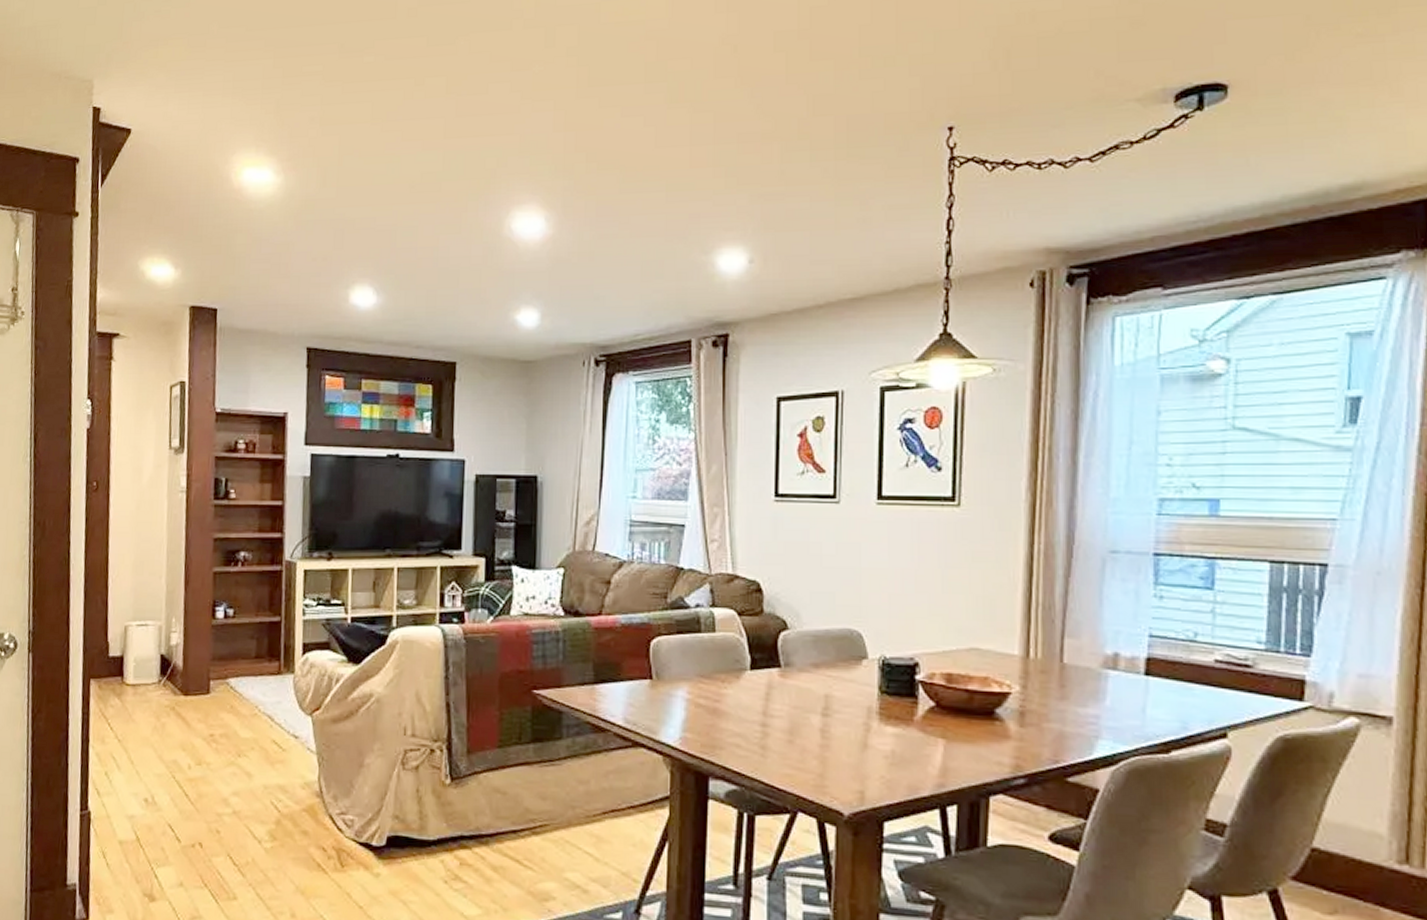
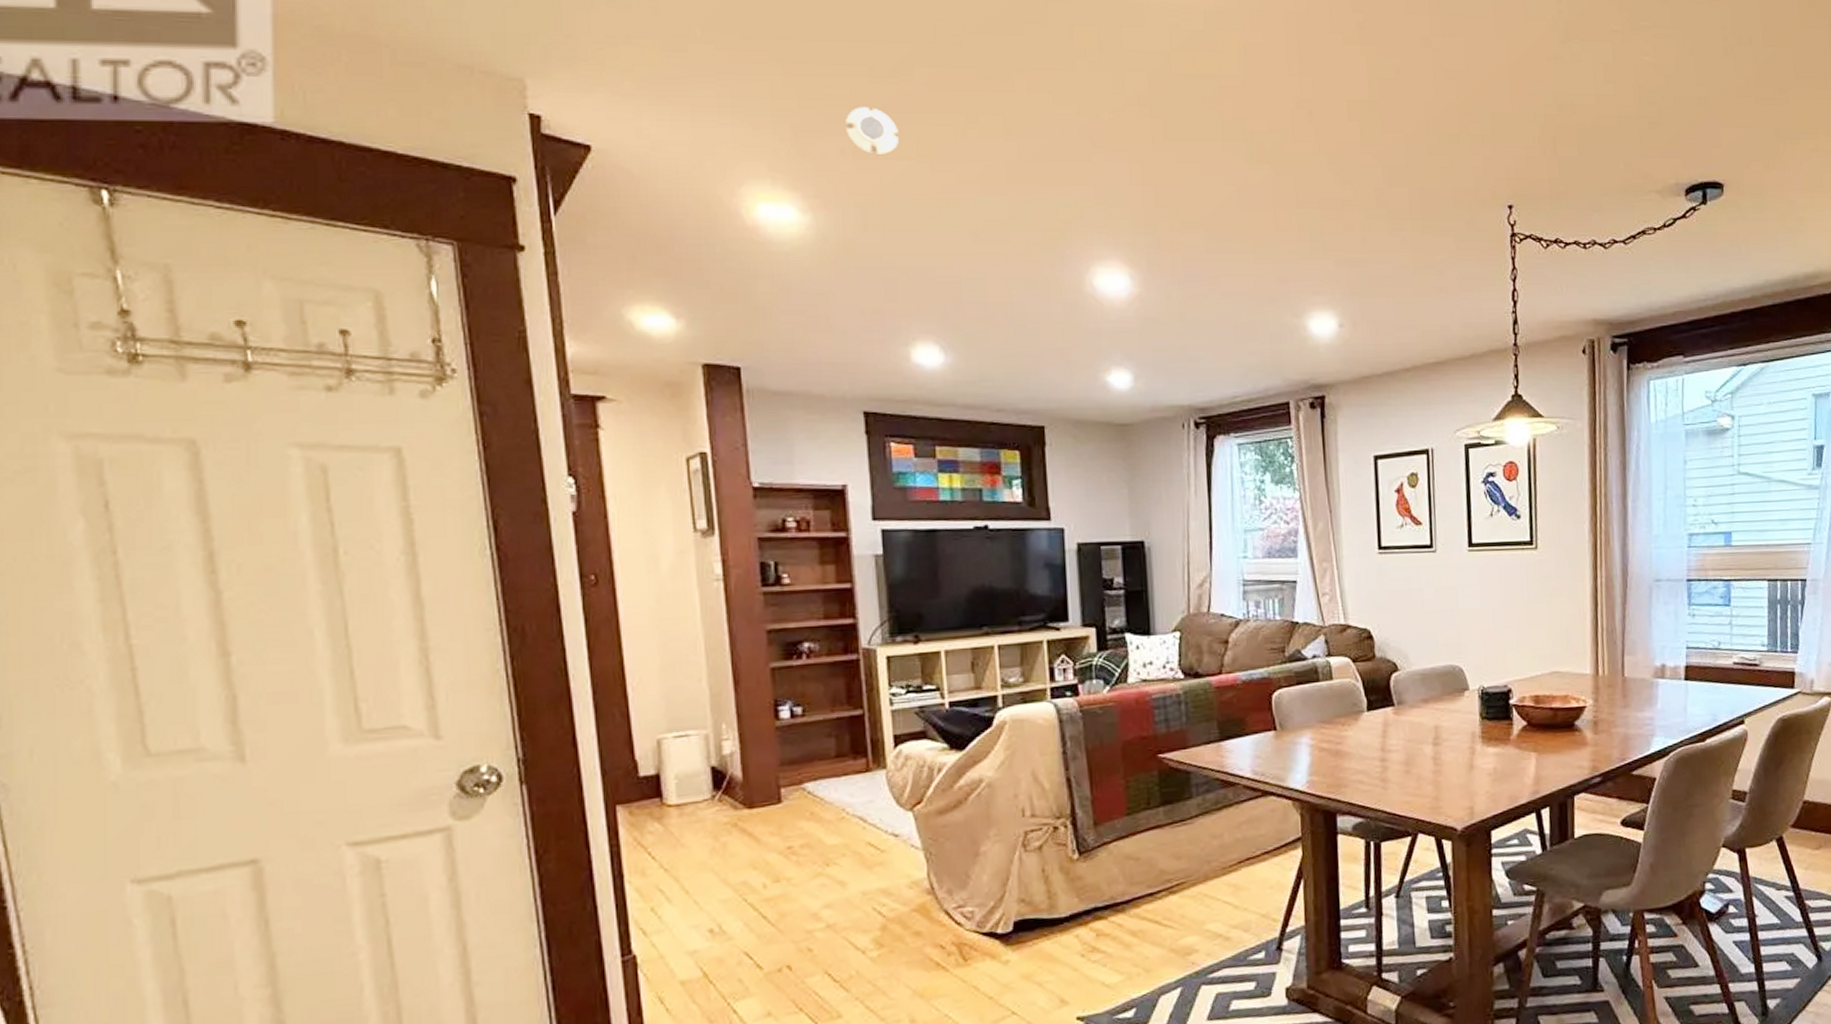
smoke detector: none [317,79,358,121] -> present [846,107,899,156]

